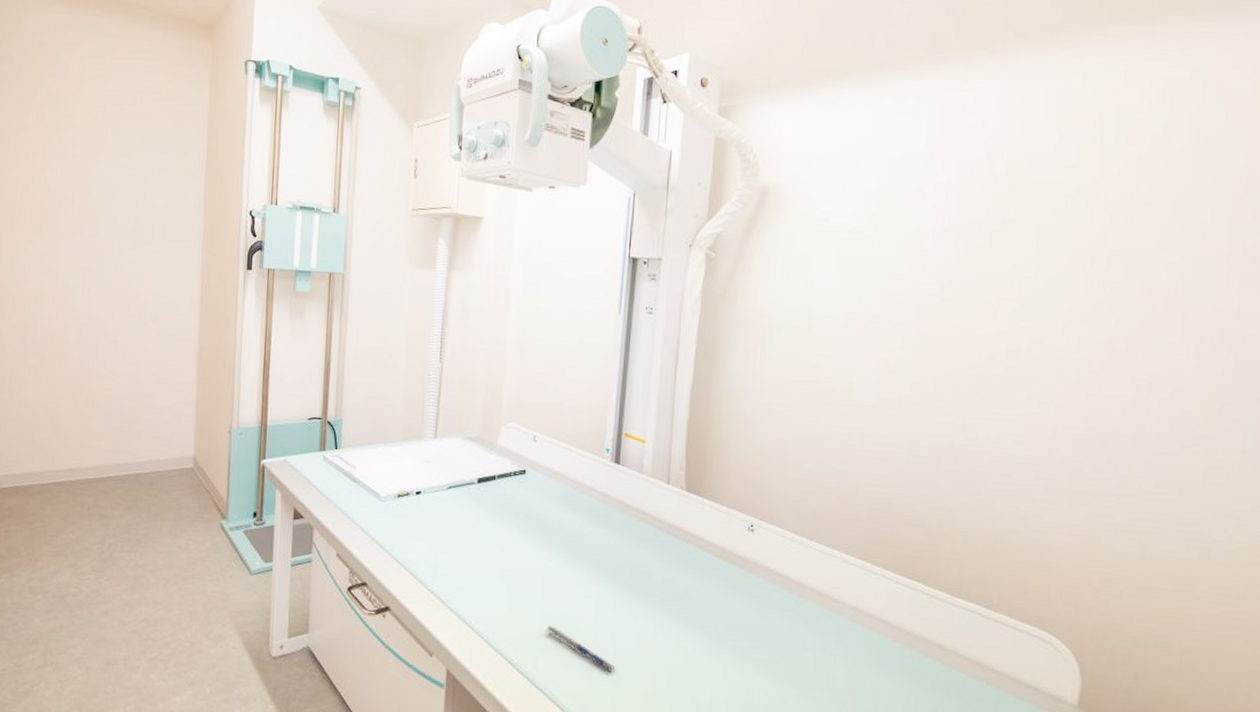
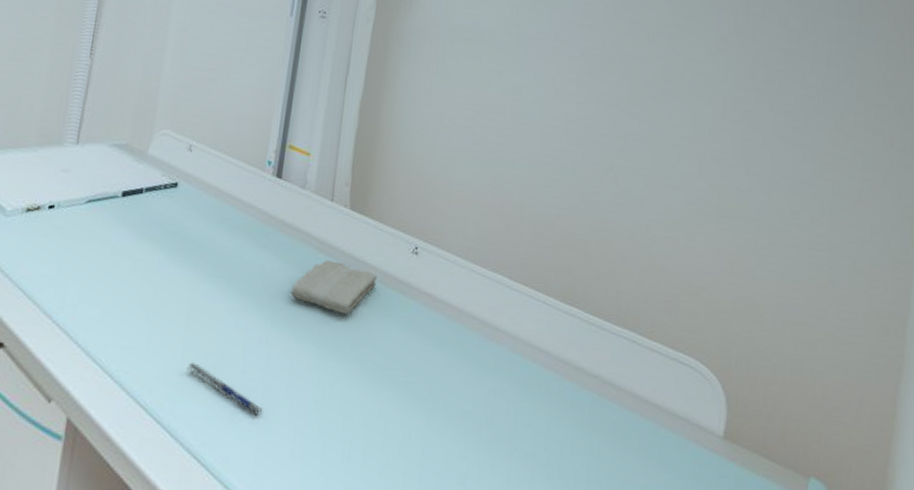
washcloth: none [634,537,715,586] -> present [290,260,377,314]

